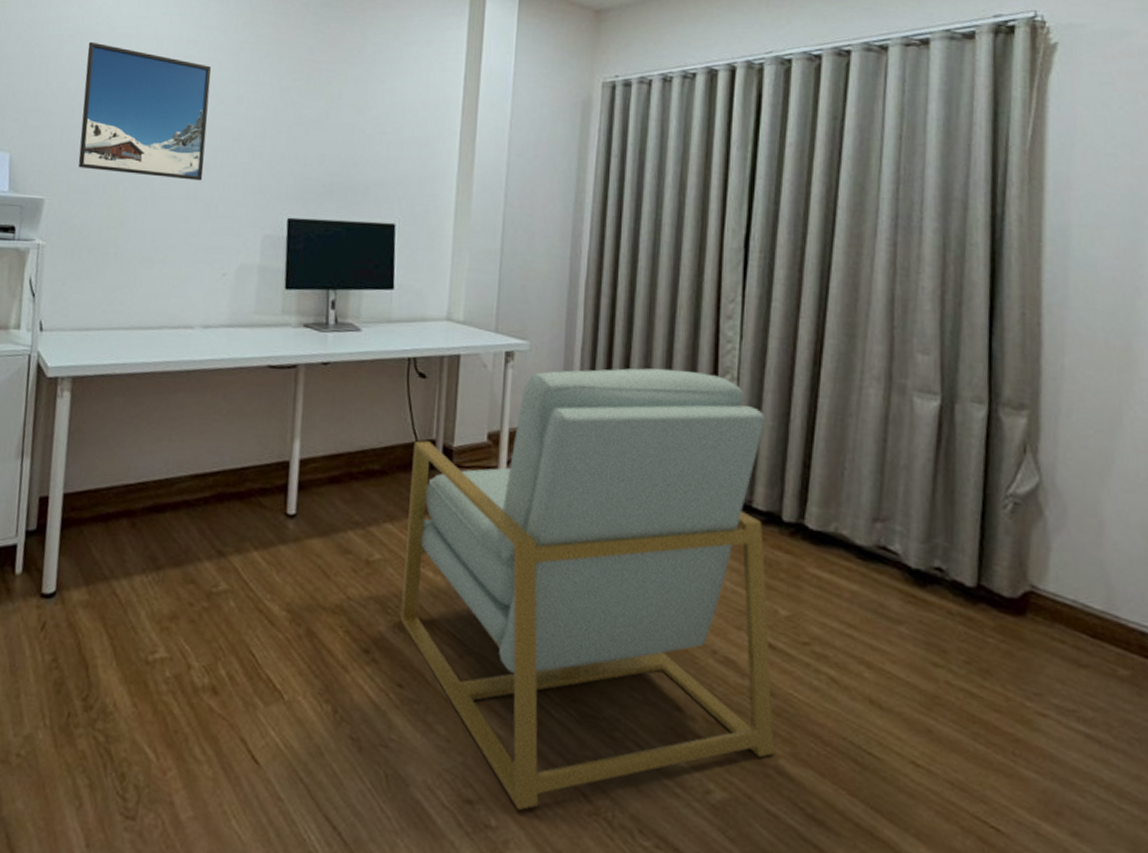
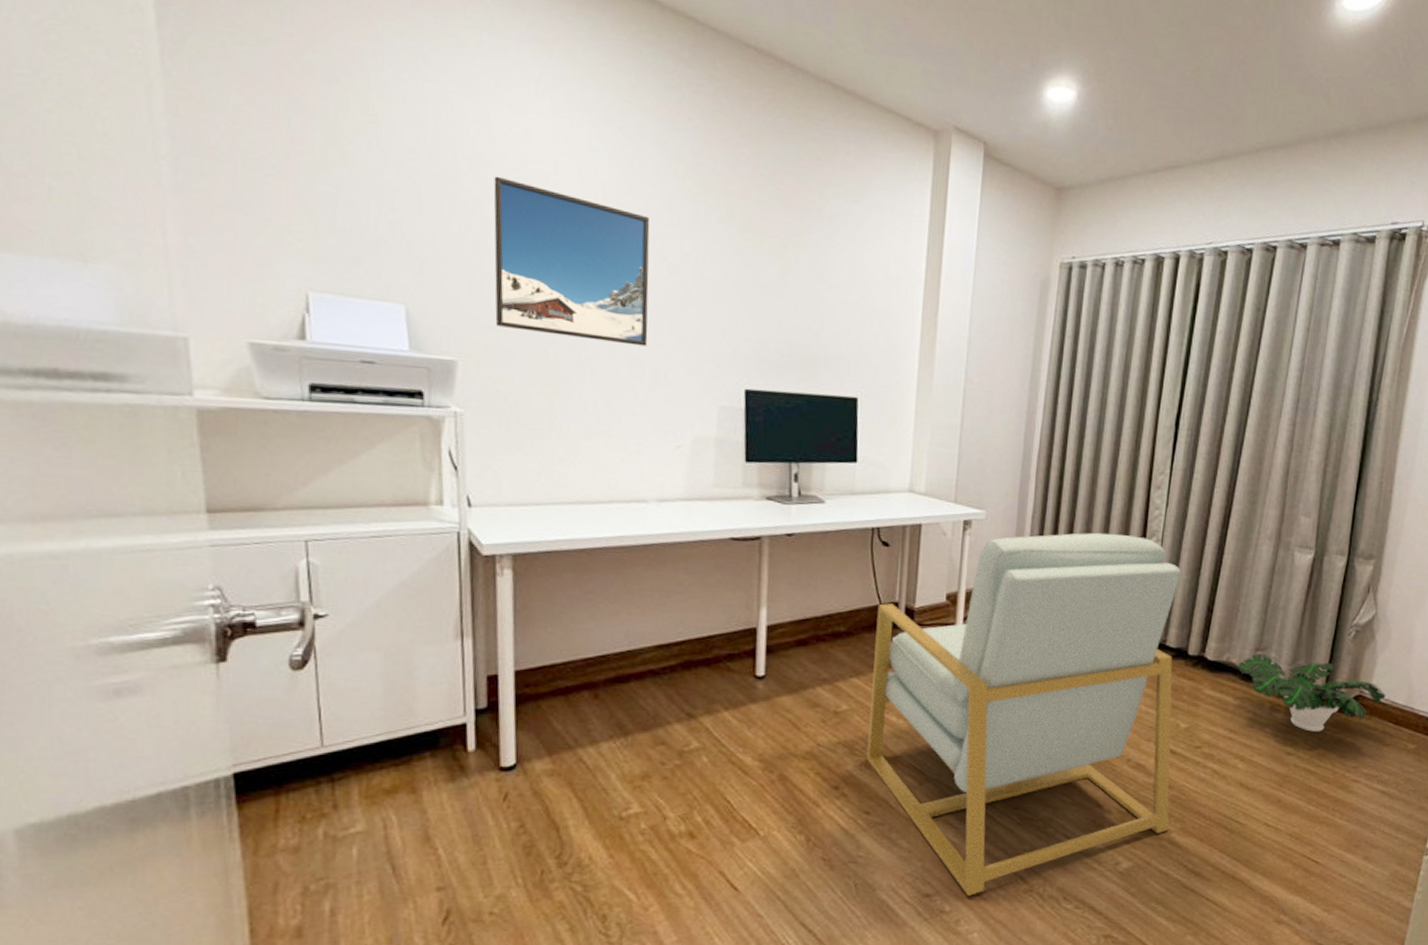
potted plant: none [850,524,1072,638] -> present [1237,653,1386,732]

